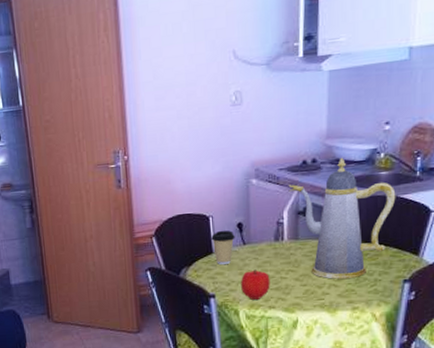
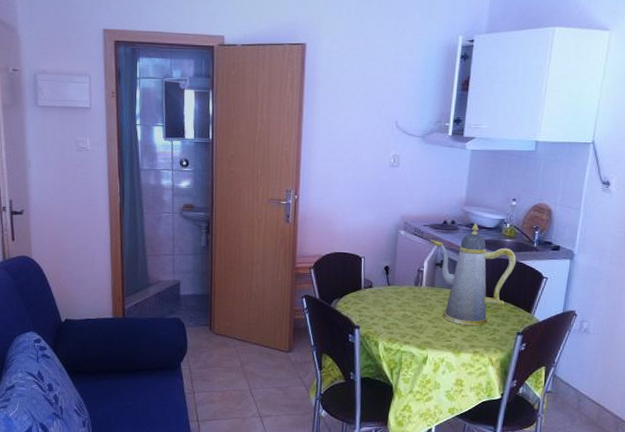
coffee cup: present [211,230,235,265] -> none [361,270,382,300]
fruit: present [241,269,270,300] -> none [382,308,408,335]

